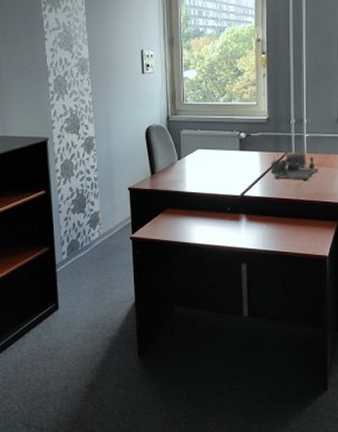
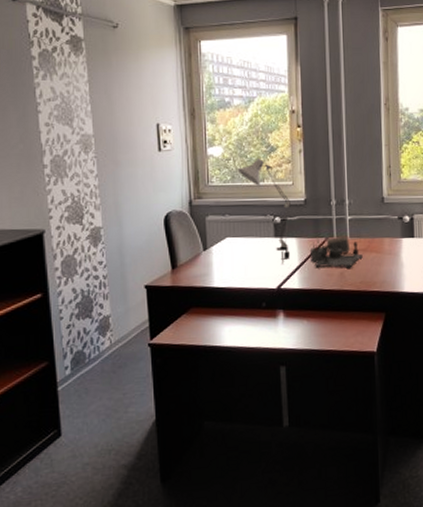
desk lamp: none [208,81,254,174] -> present [237,159,291,264]

